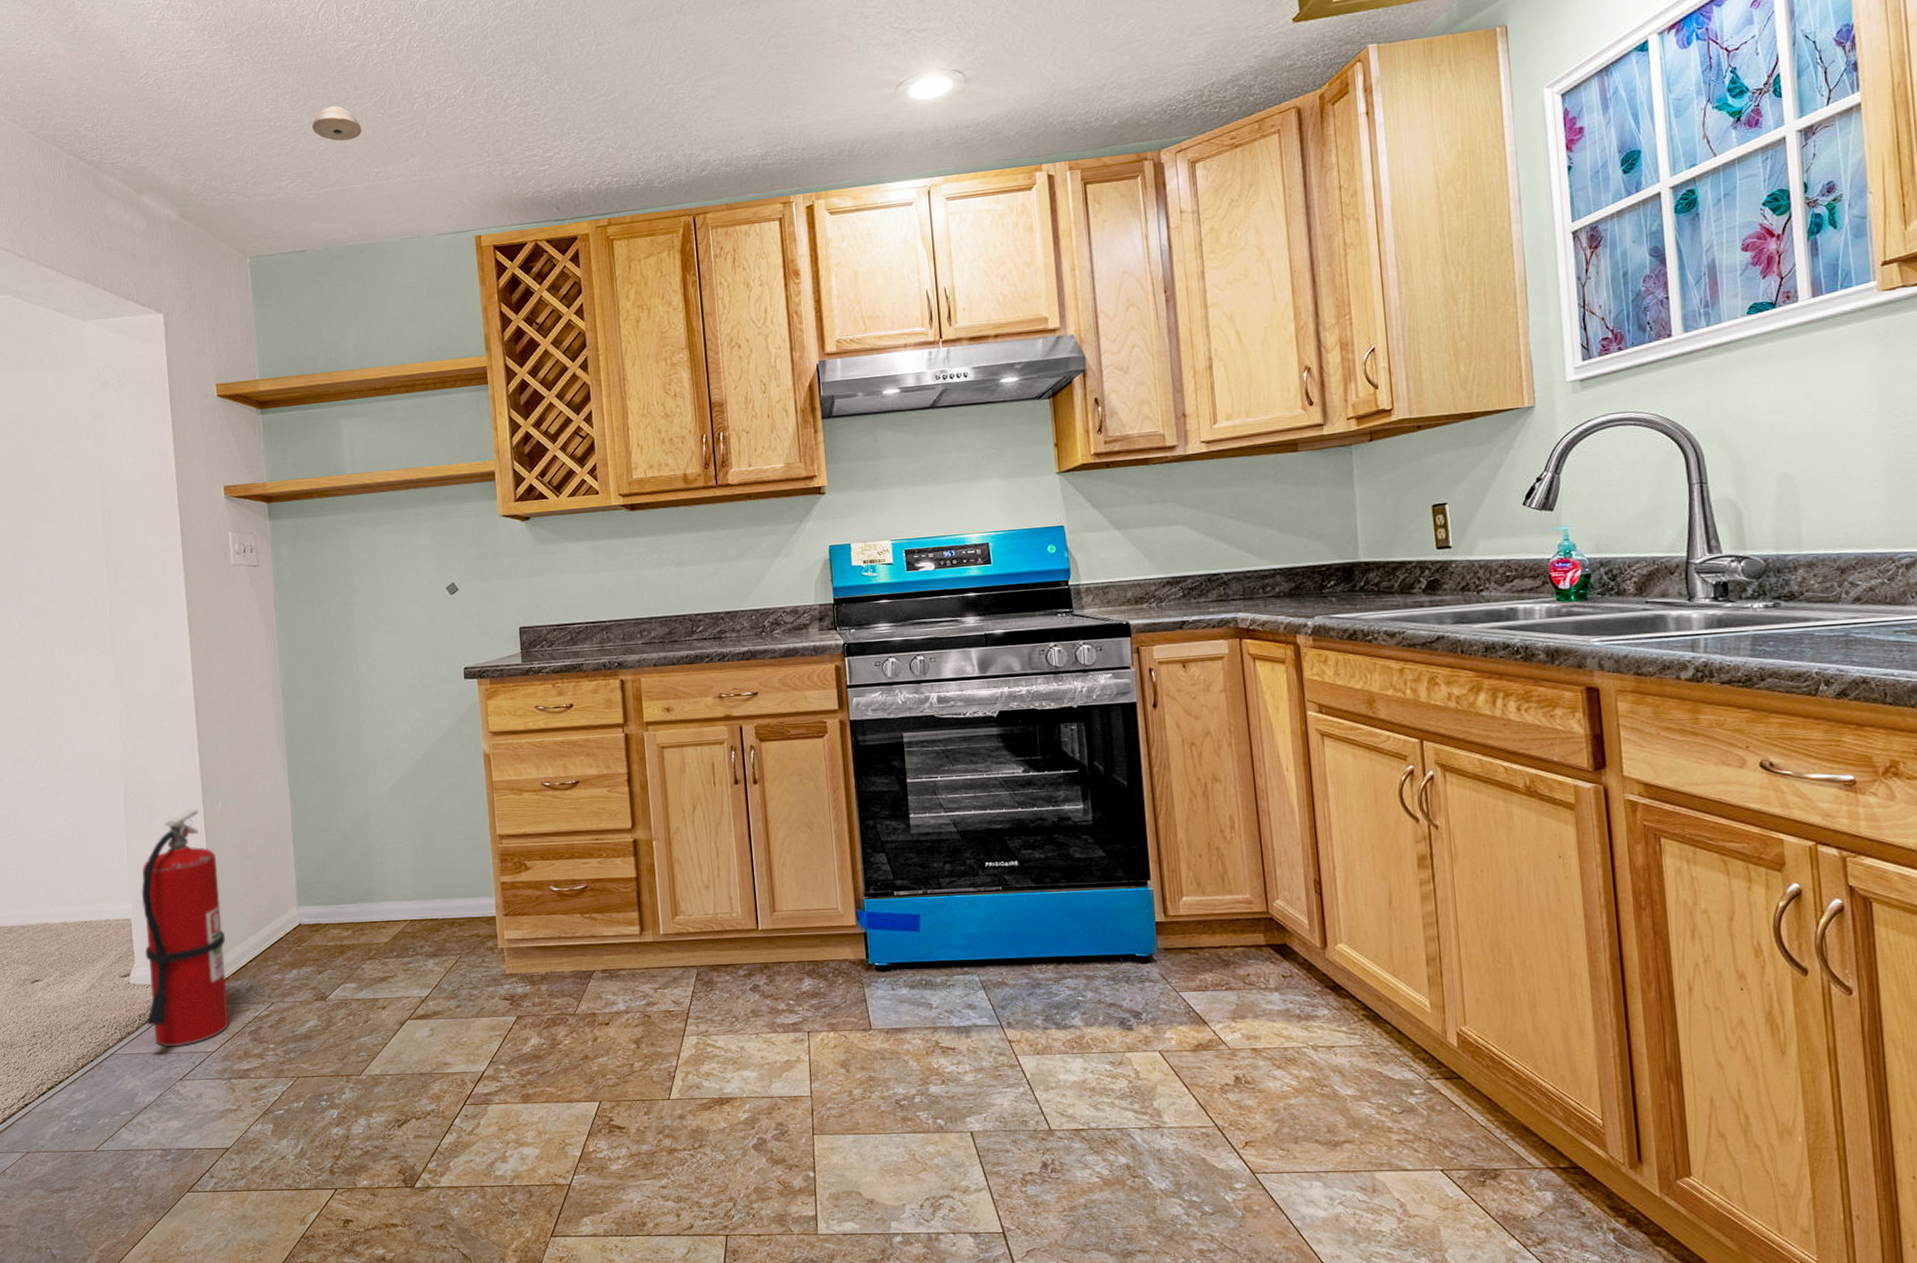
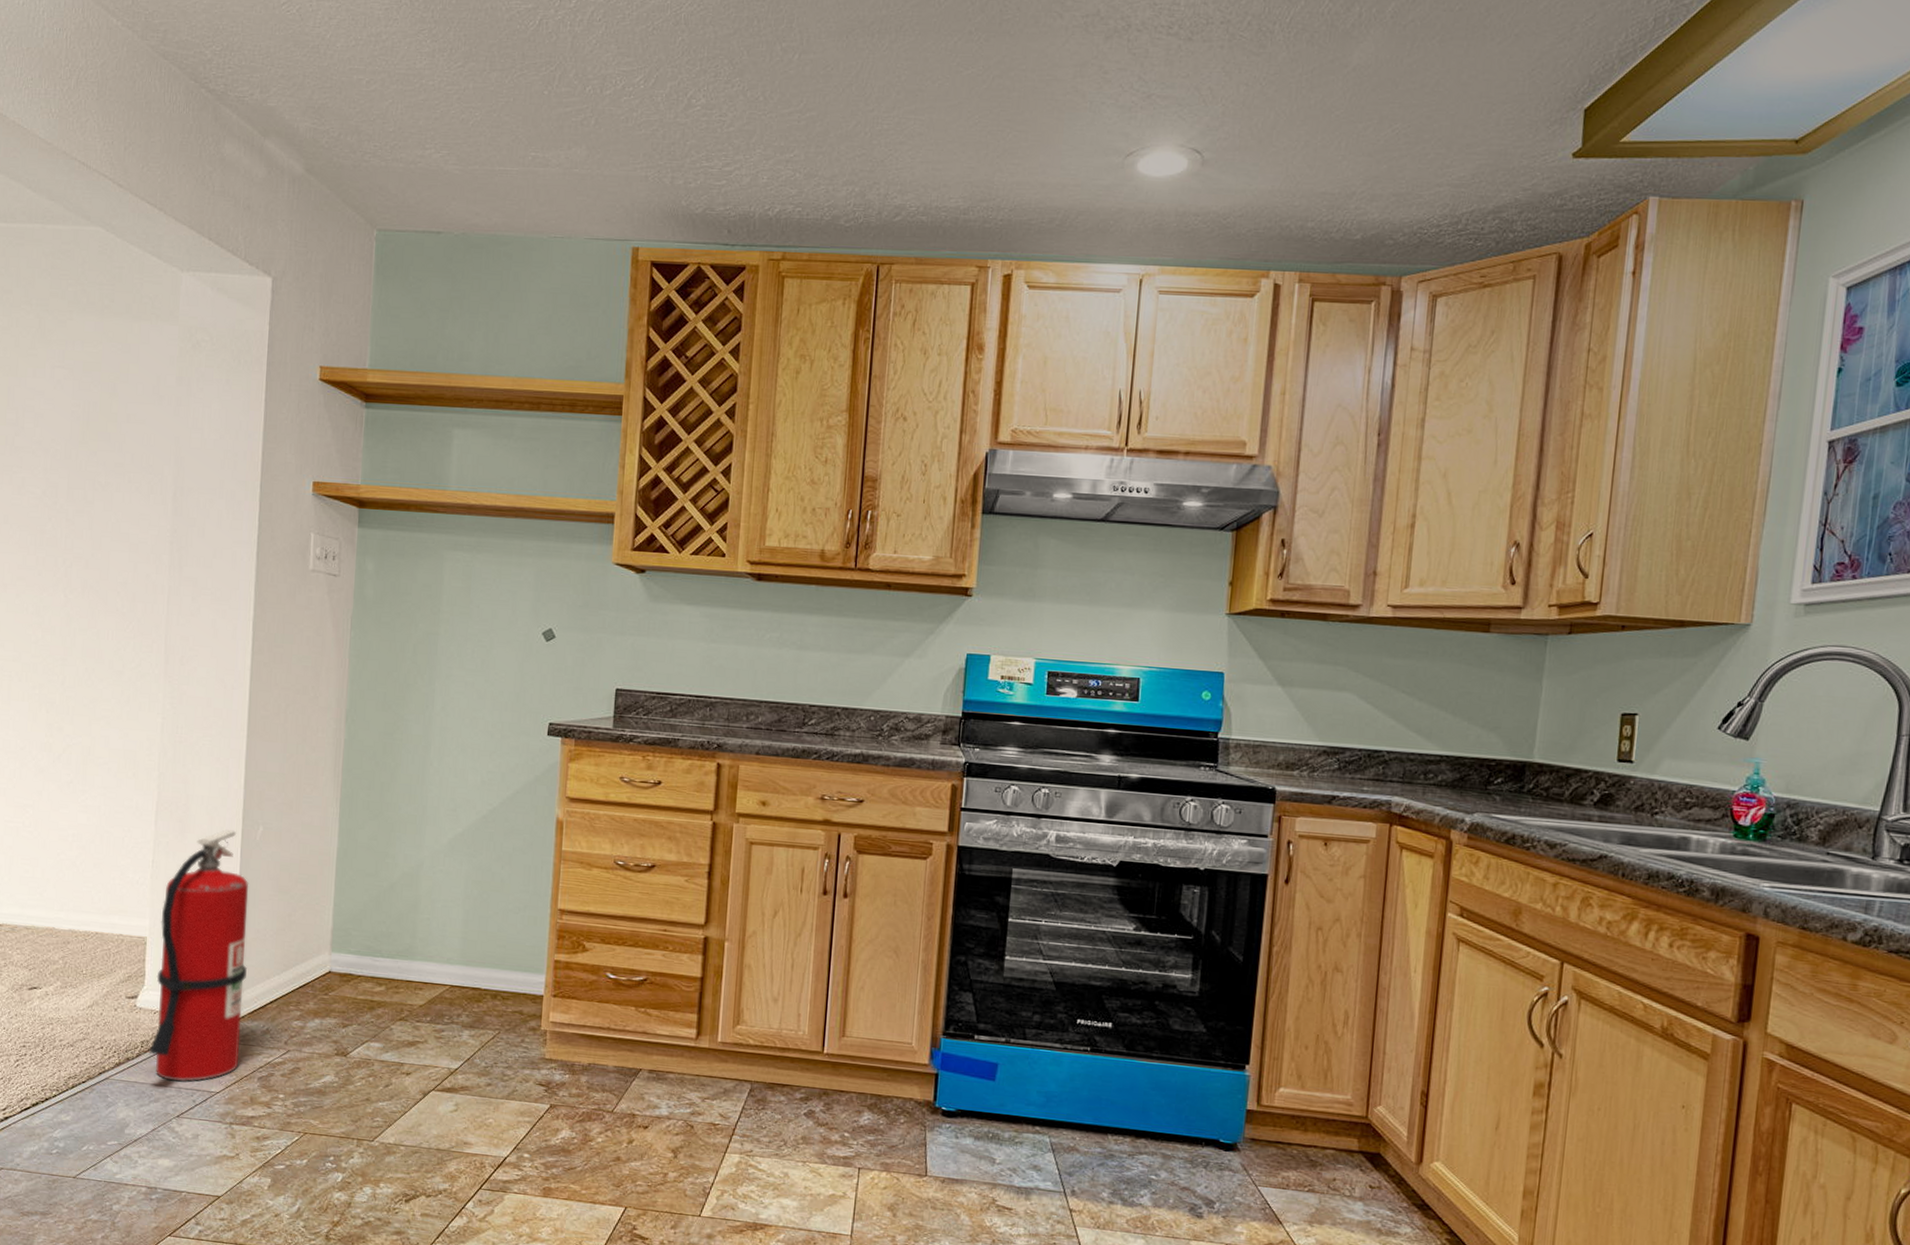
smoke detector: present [312,105,362,141] -> none [468,72,524,116]

